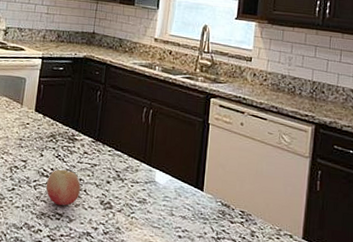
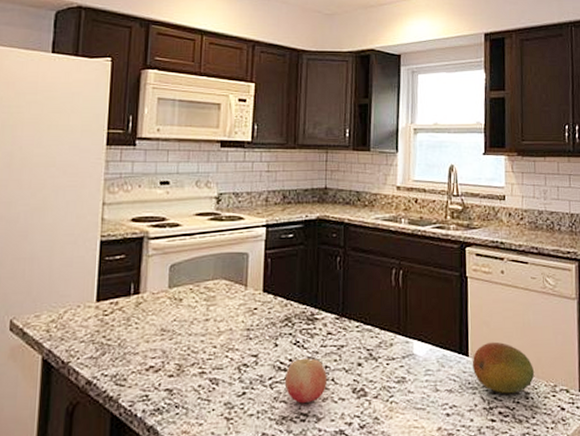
fruit: none [205,182,262,230] -> present [472,341,535,394]

